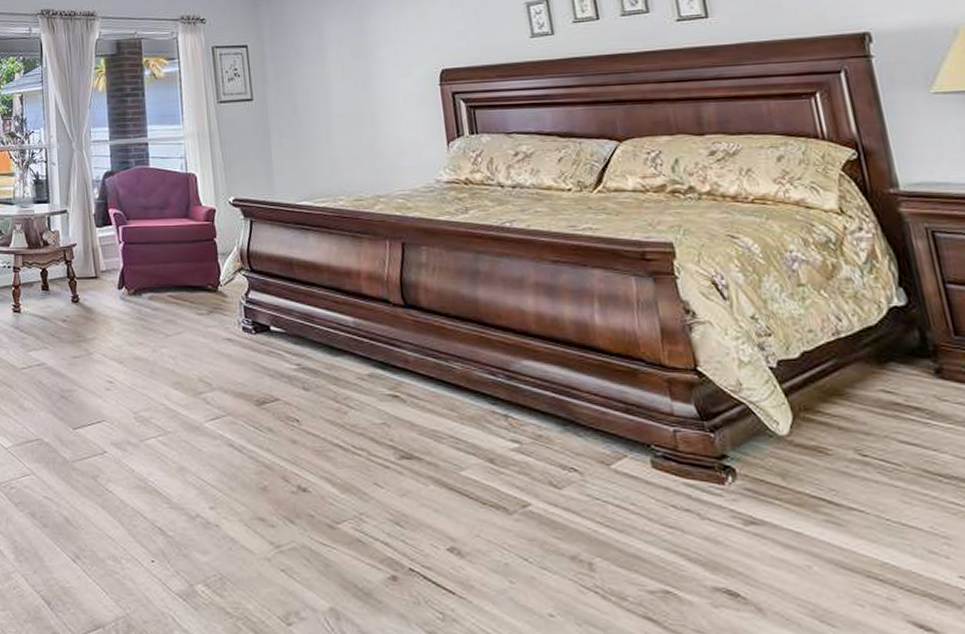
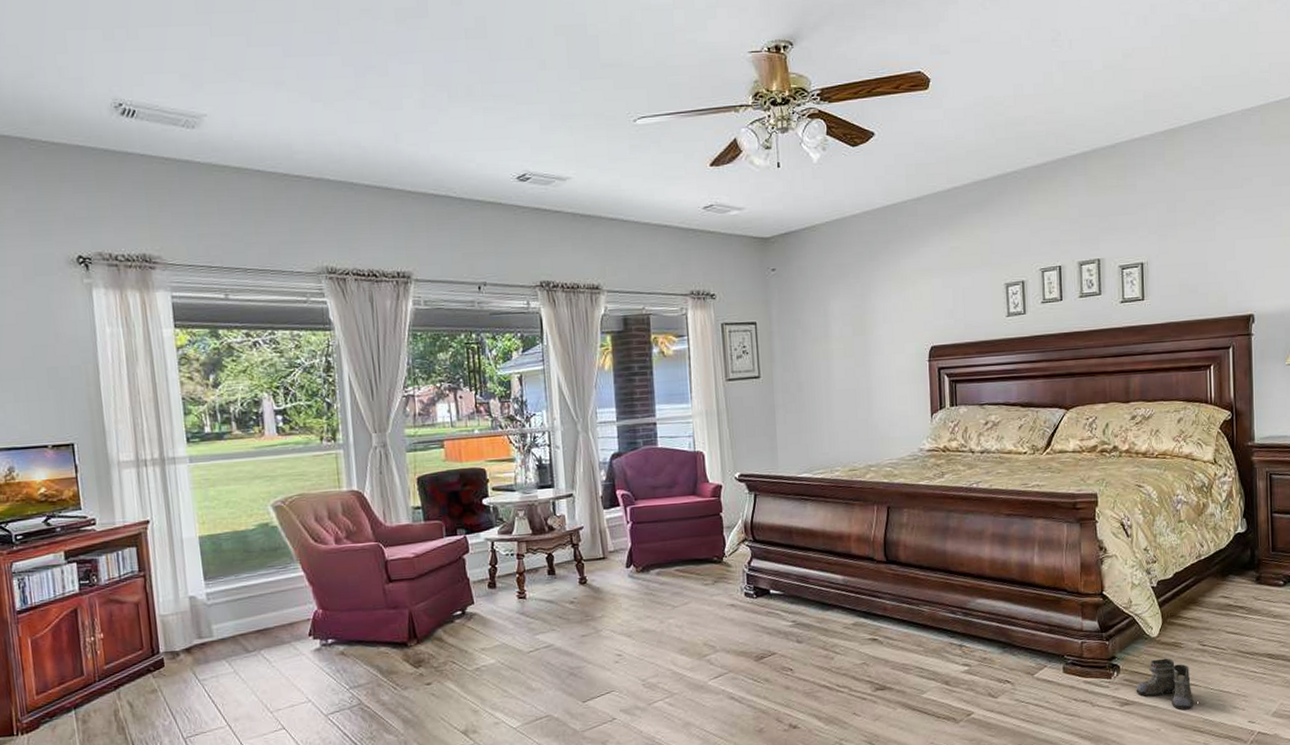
boots: none [765,466,879,543] -> present [1136,658,1204,710]

